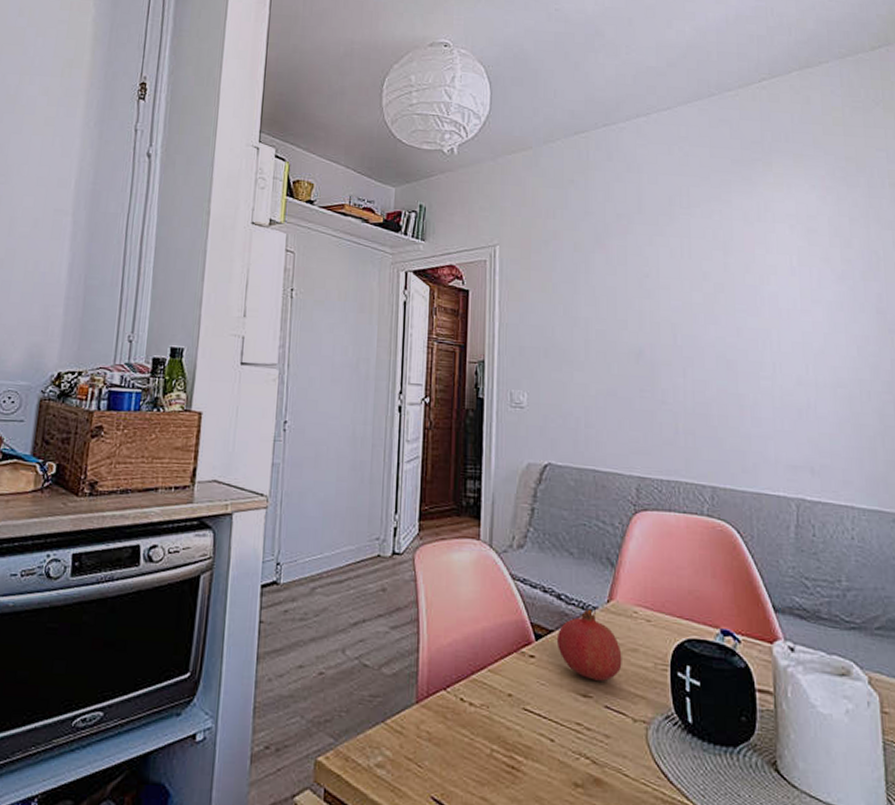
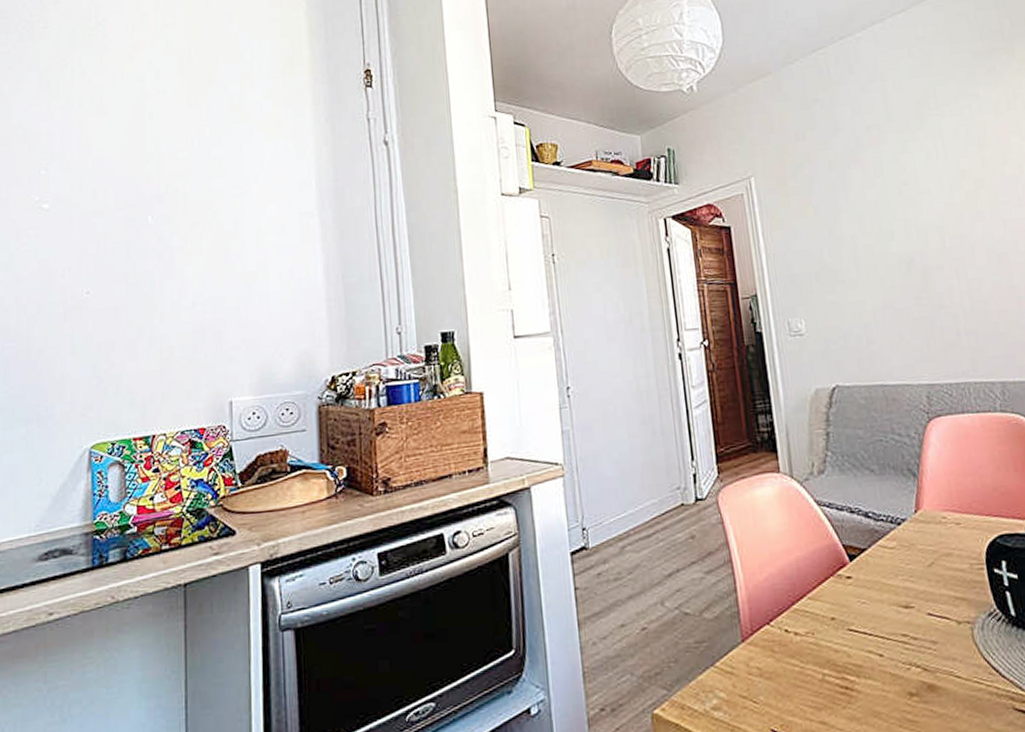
fruit: present [556,609,622,681] -> none [870,522,939,591]

